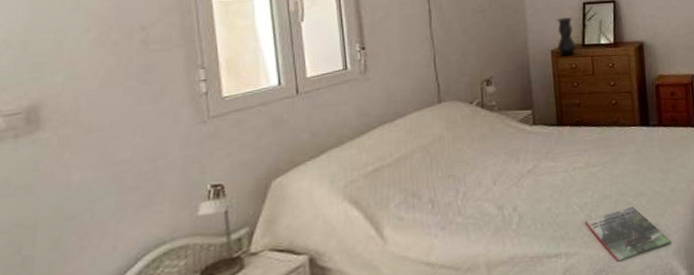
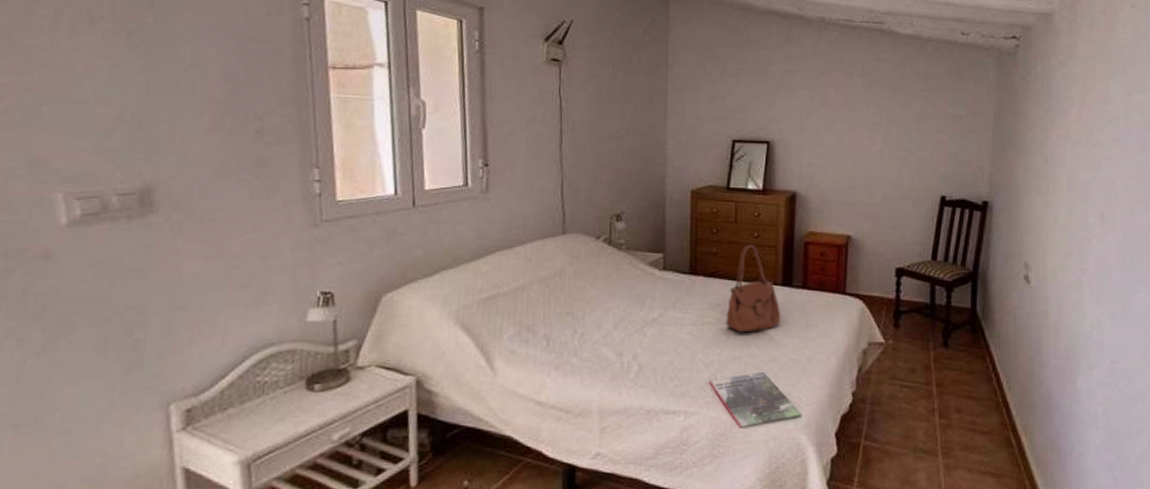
vase: present [556,17,576,56] -> none [698,155,720,199]
handbag: none [593,93,643,174] -> present [726,245,781,333]

